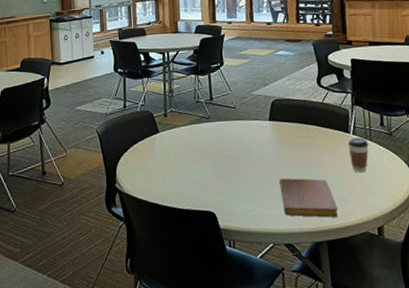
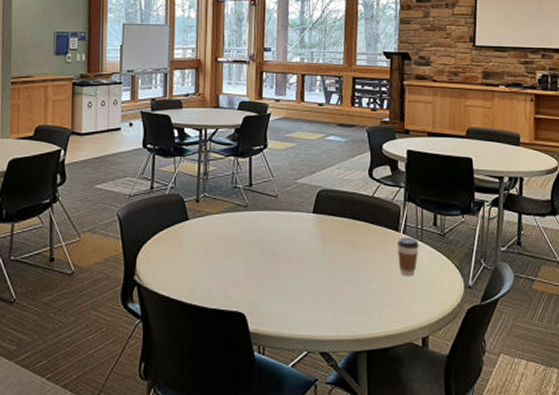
notebook: present [279,178,338,218] -> none [319,279,381,325]

